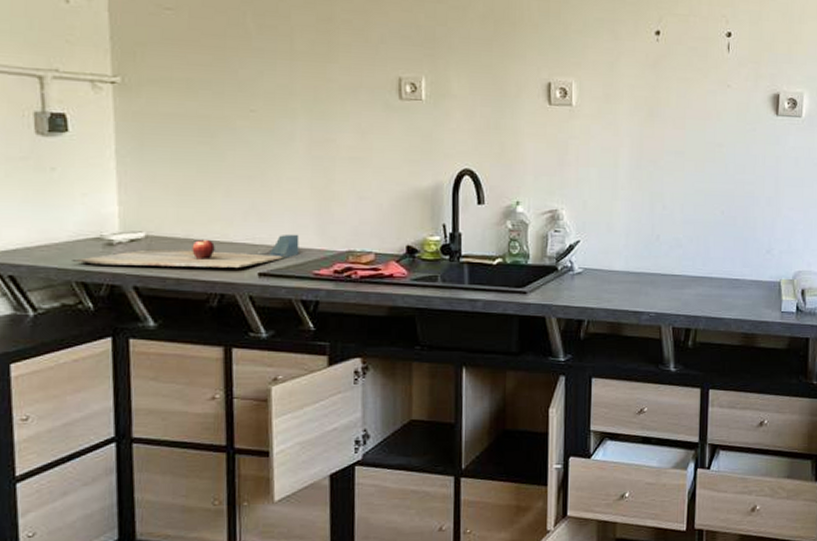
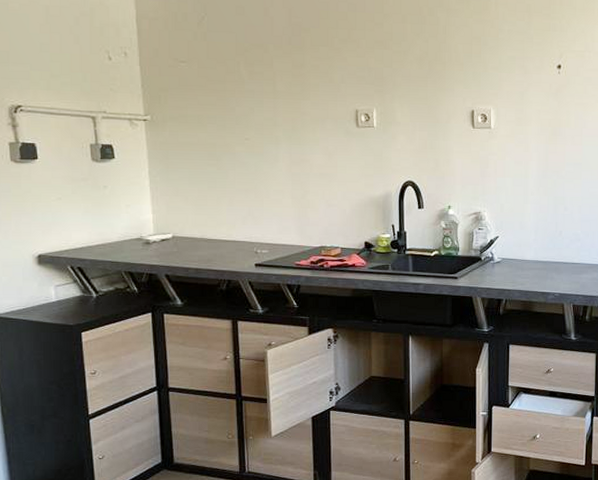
cutting board: present [72,234,300,268] -> none [121,233,284,260]

